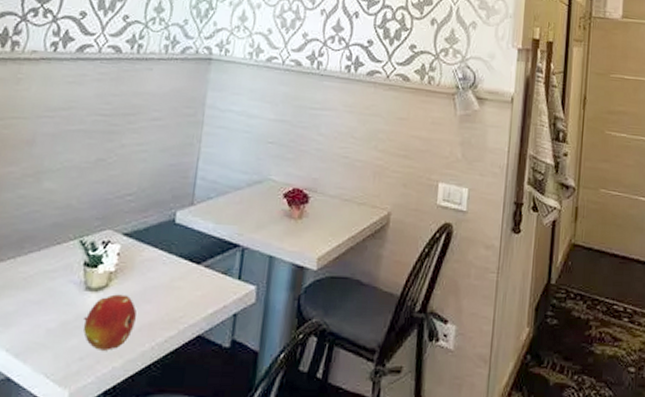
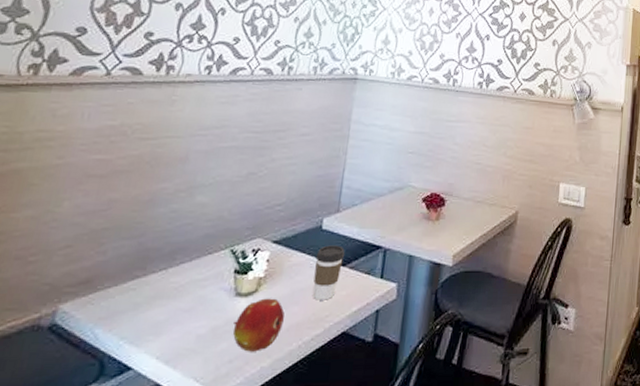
coffee cup: none [166,240,200,300] -> present [313,245,345,300]

